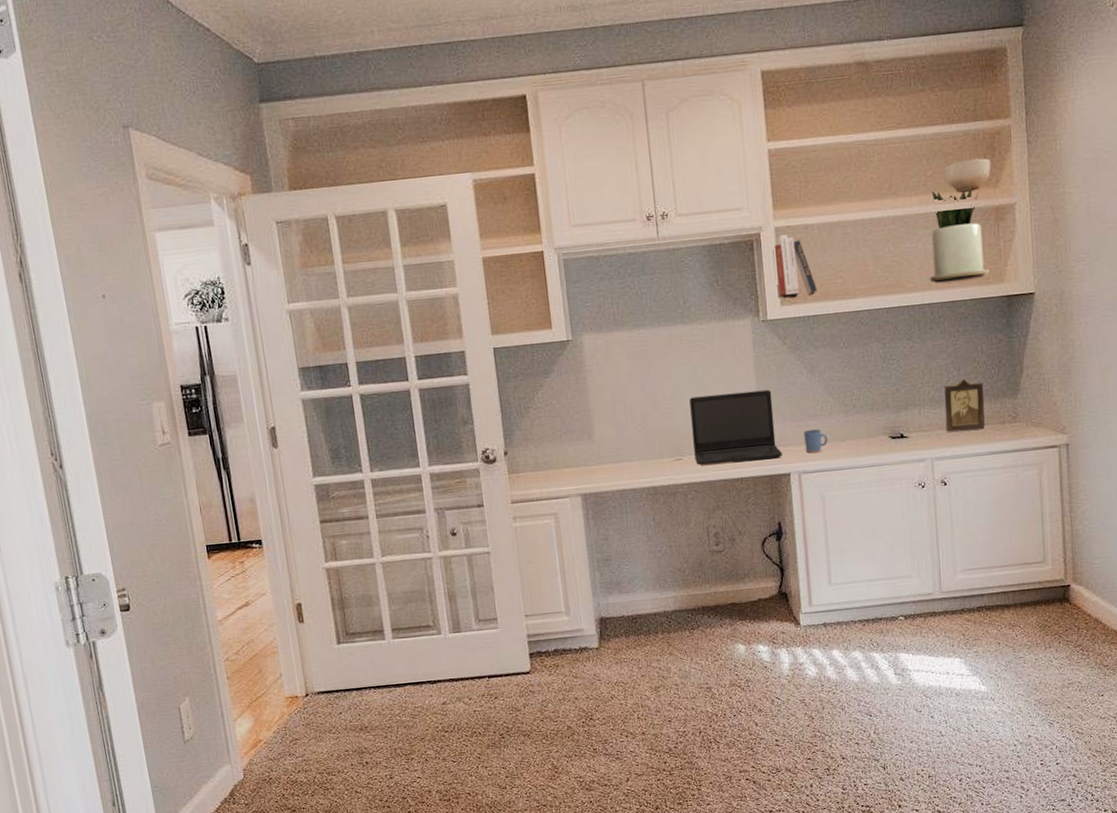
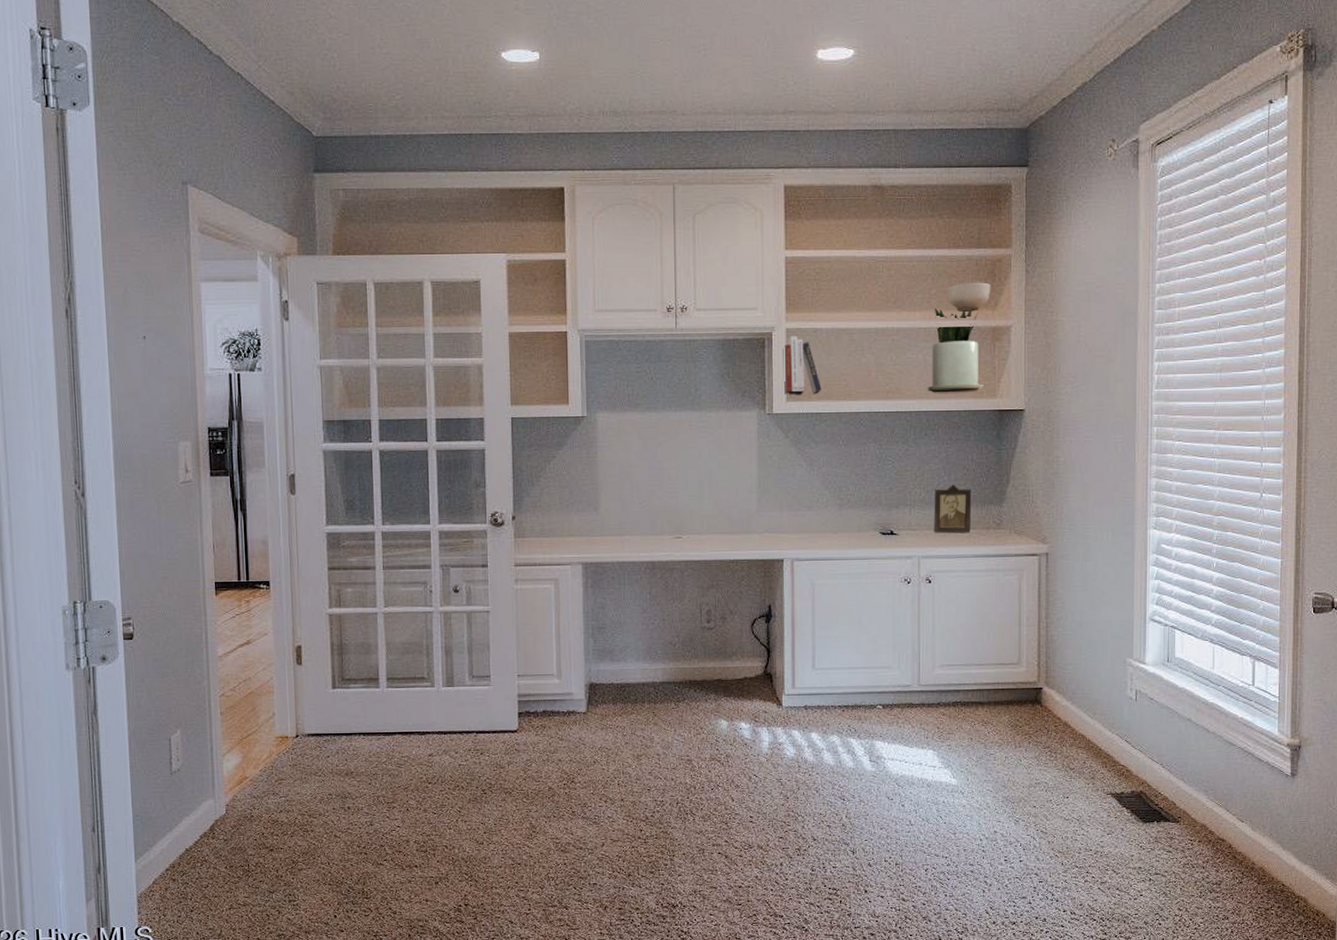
laptop: present [689,389,782,465] -> none [693,478,777,545]
mug: present [804,429,828,453] -> none [799,519,822,541]

